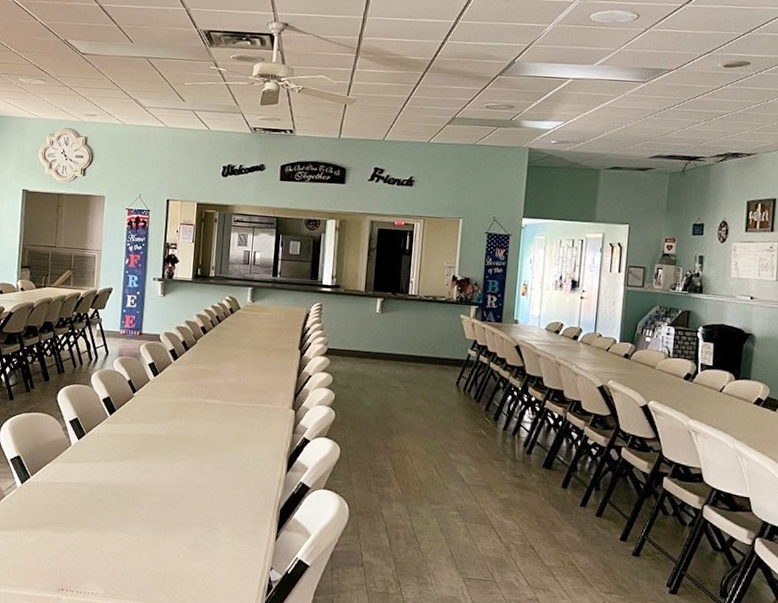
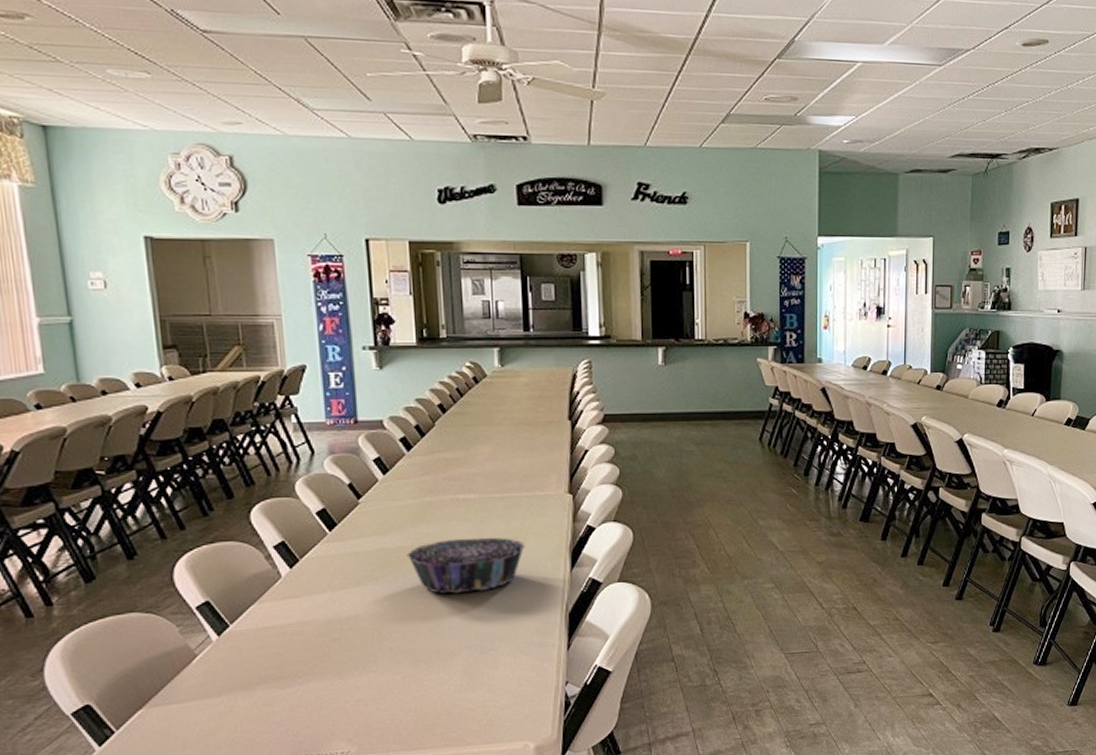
decorative bowl: none [162,434,253,480] -> present [407,537,526,594]

